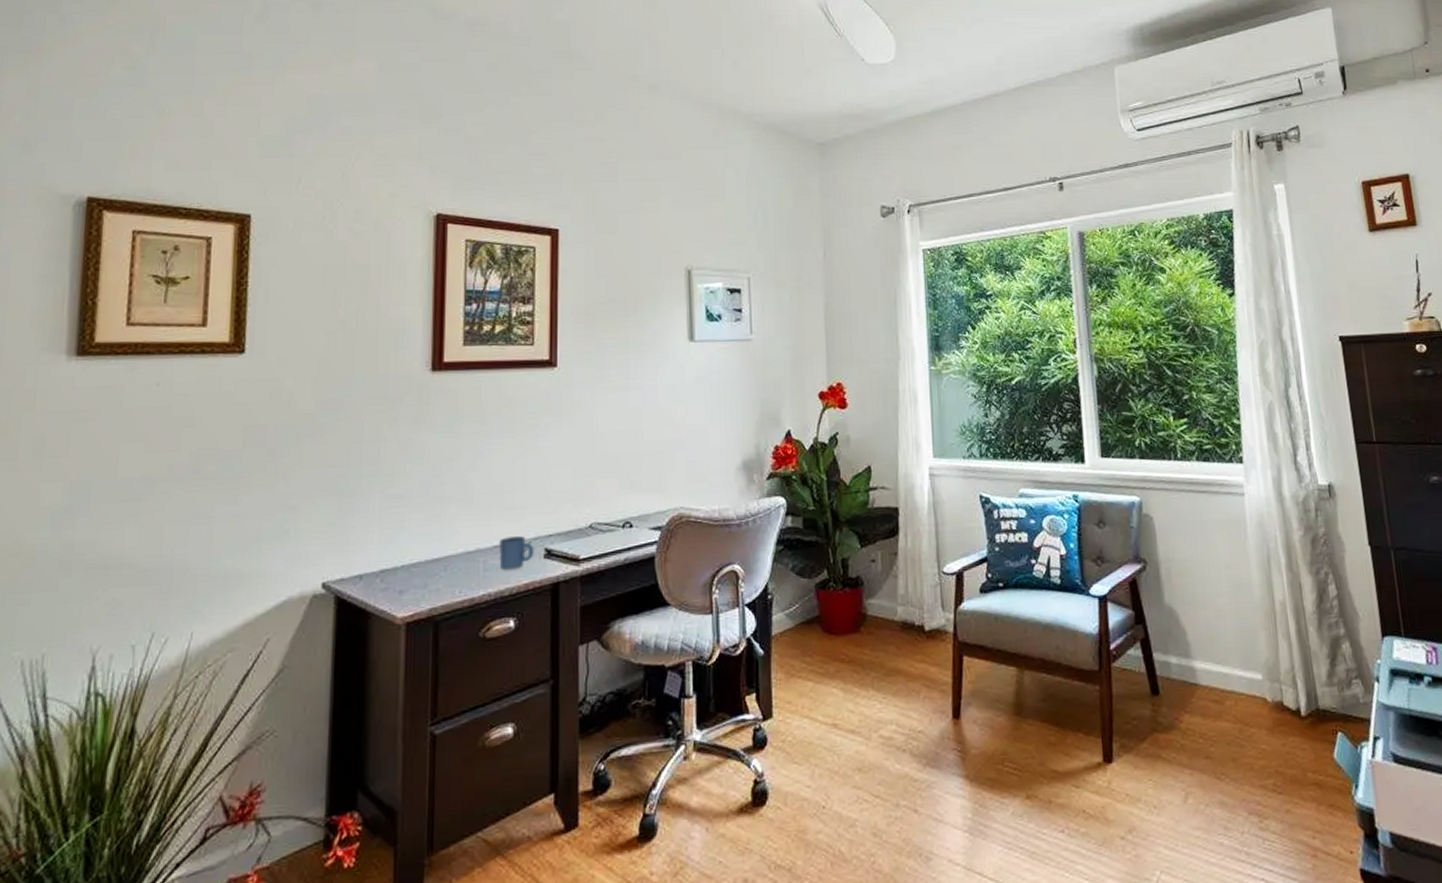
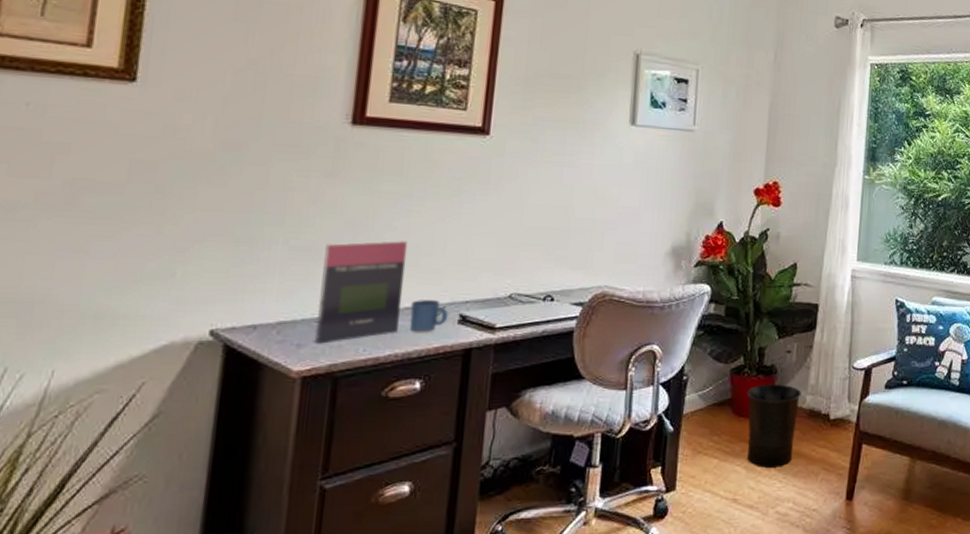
book: none [414,479,492,589] -> present [314,240,408,344]
waste bin: none [835,596,892,688] -> present [747,384,802,468]

